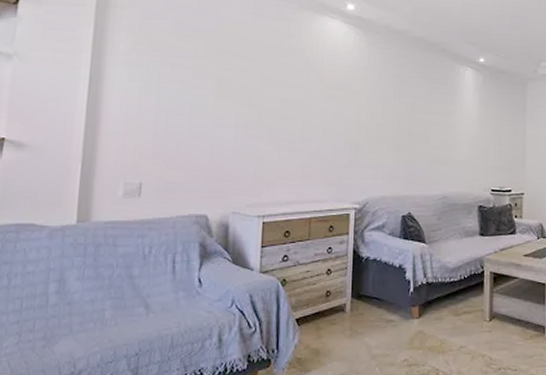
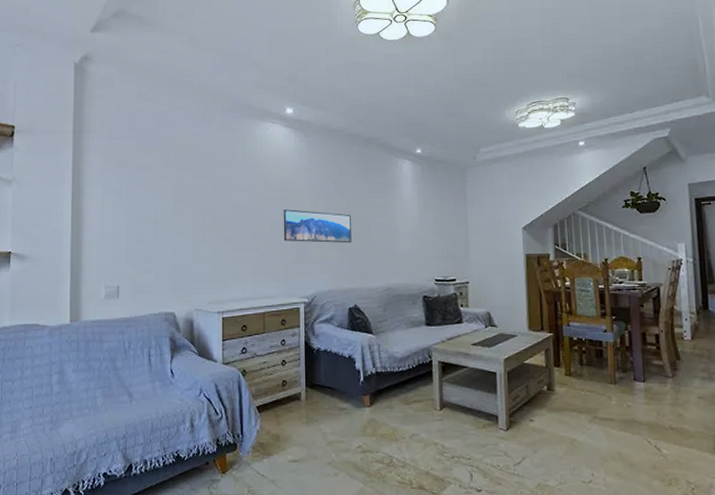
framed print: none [336,110,409,149] -> present [283,209,351,244]

